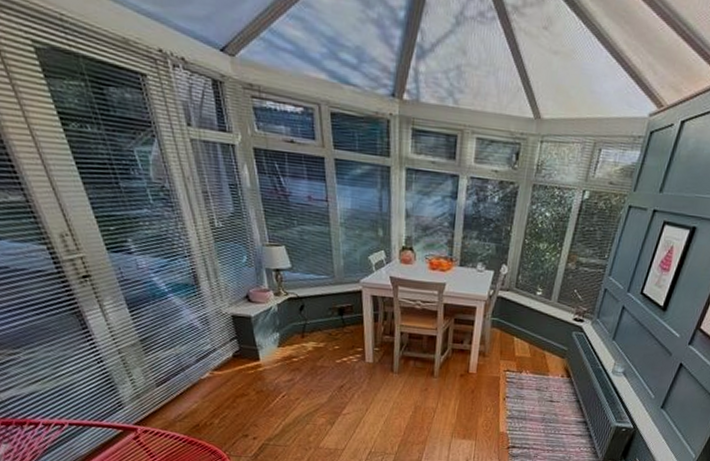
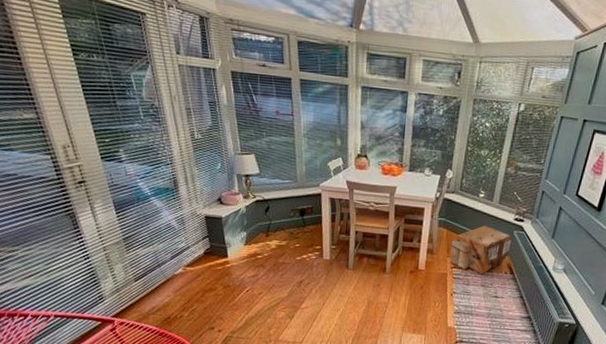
cardboard box: none [503,326,571,378] -> present [450,225,513,274]

